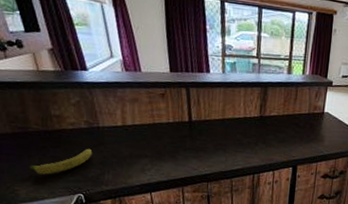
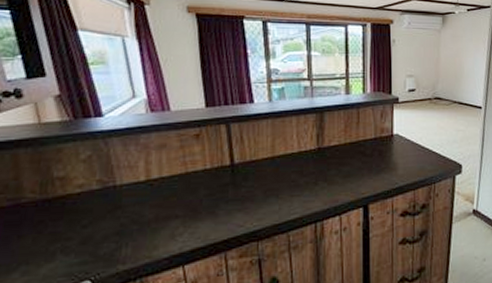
fruit: present [28,148,93,175] -> none [17,215,107,261]

